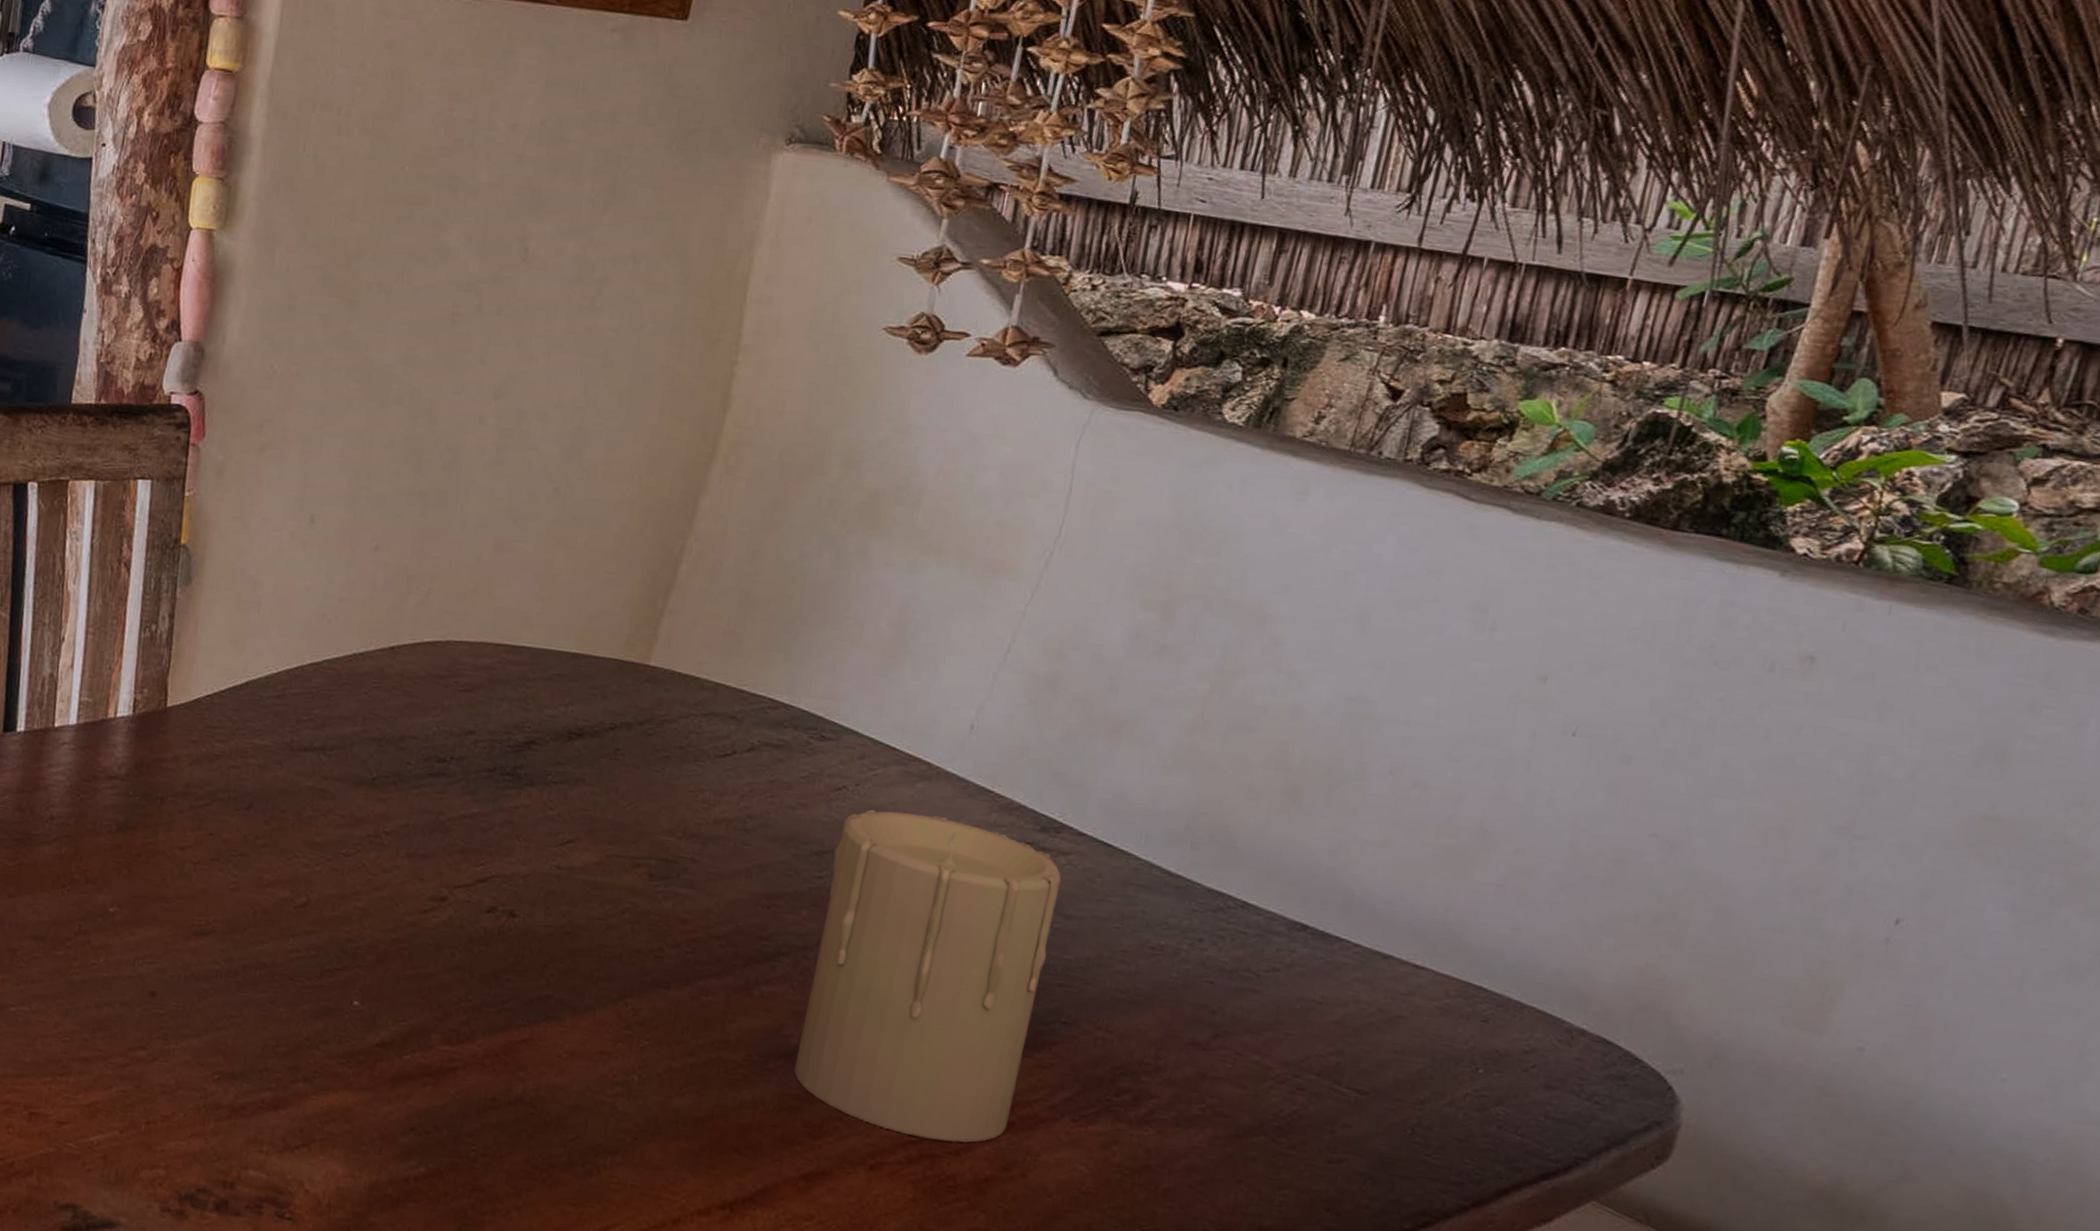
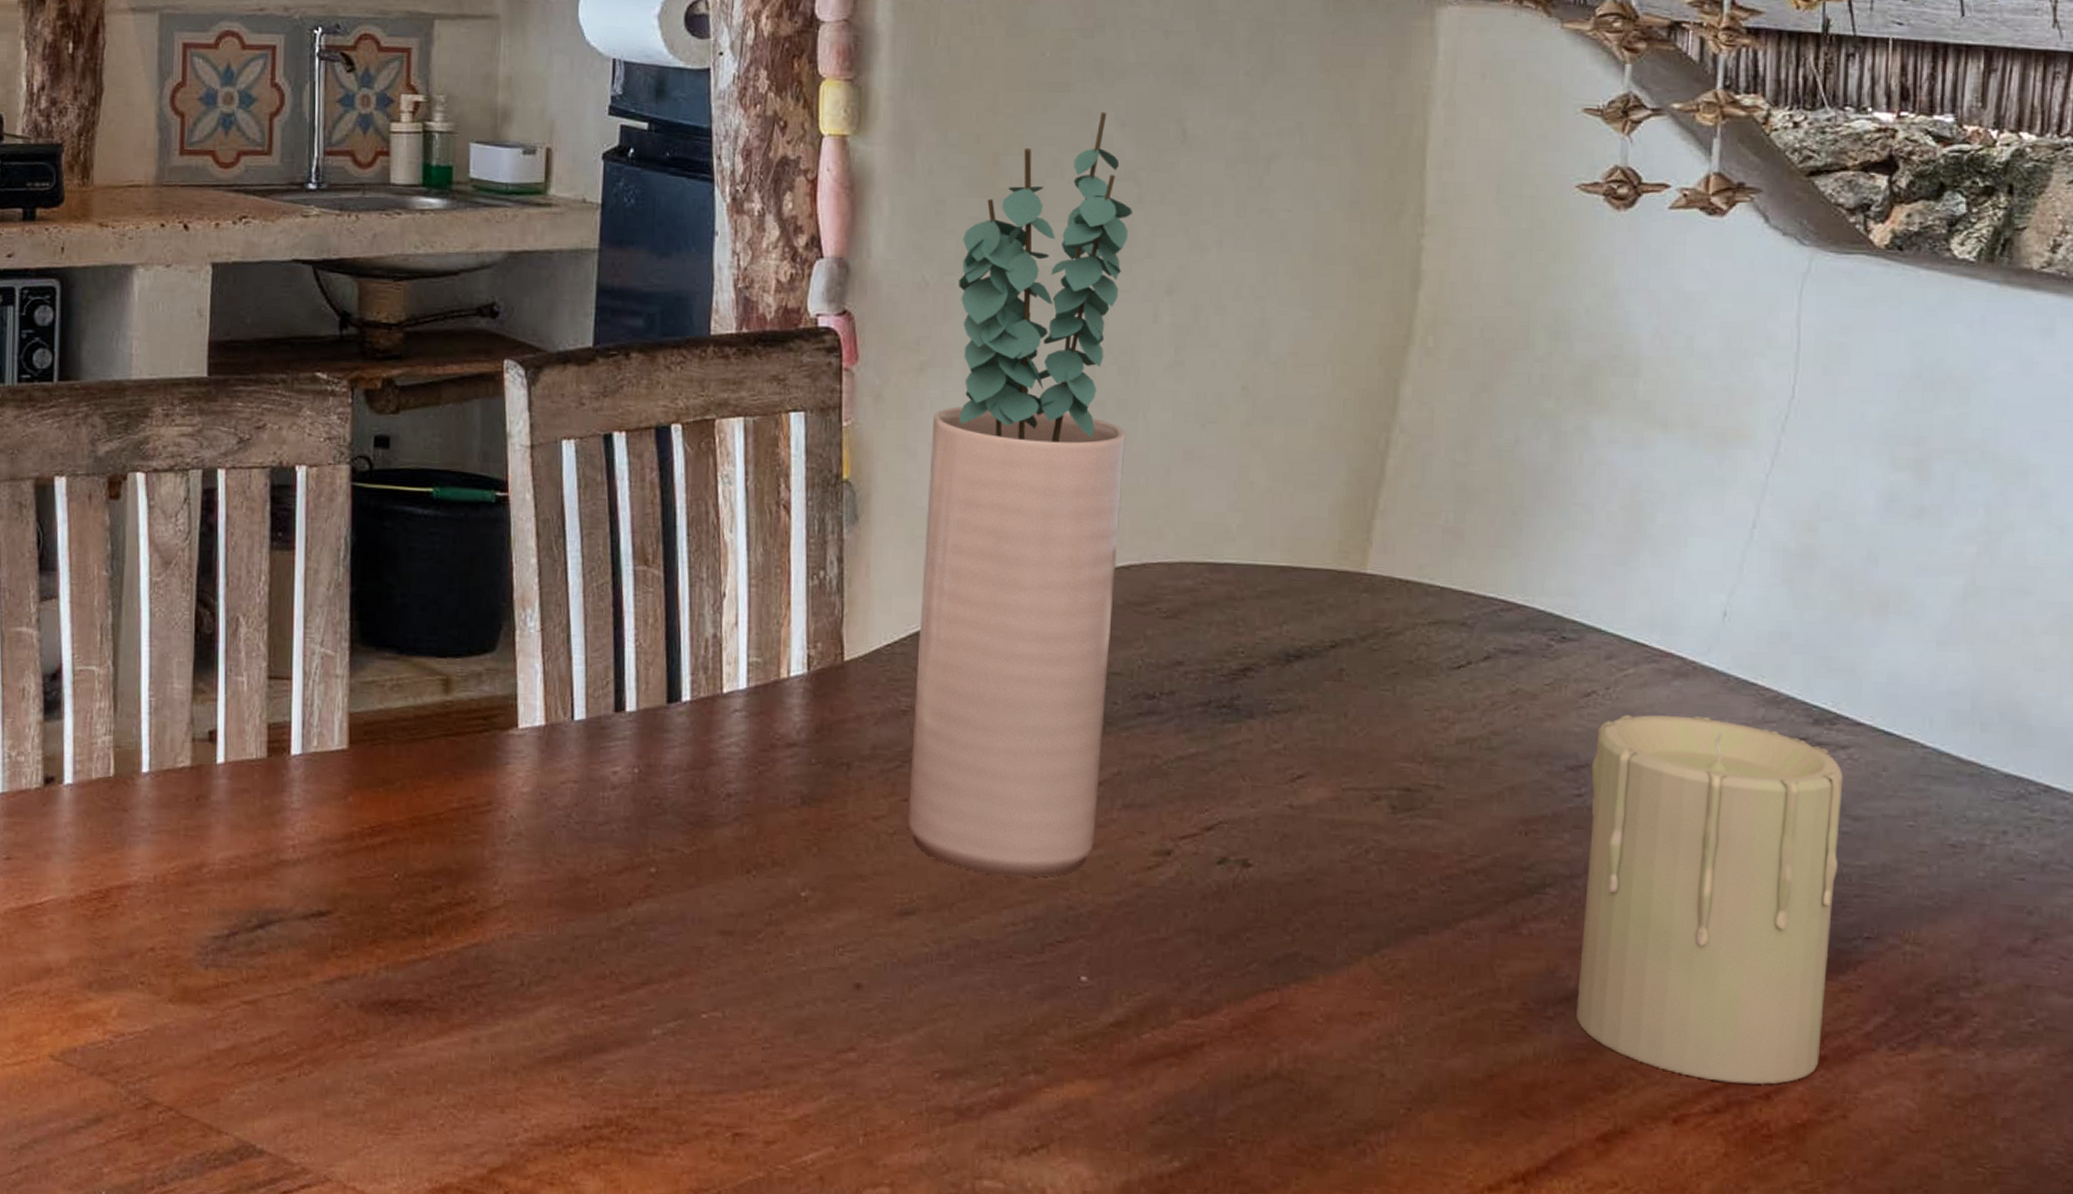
vase: none [210,226,471,912] -> present [907,111,1132,878]

